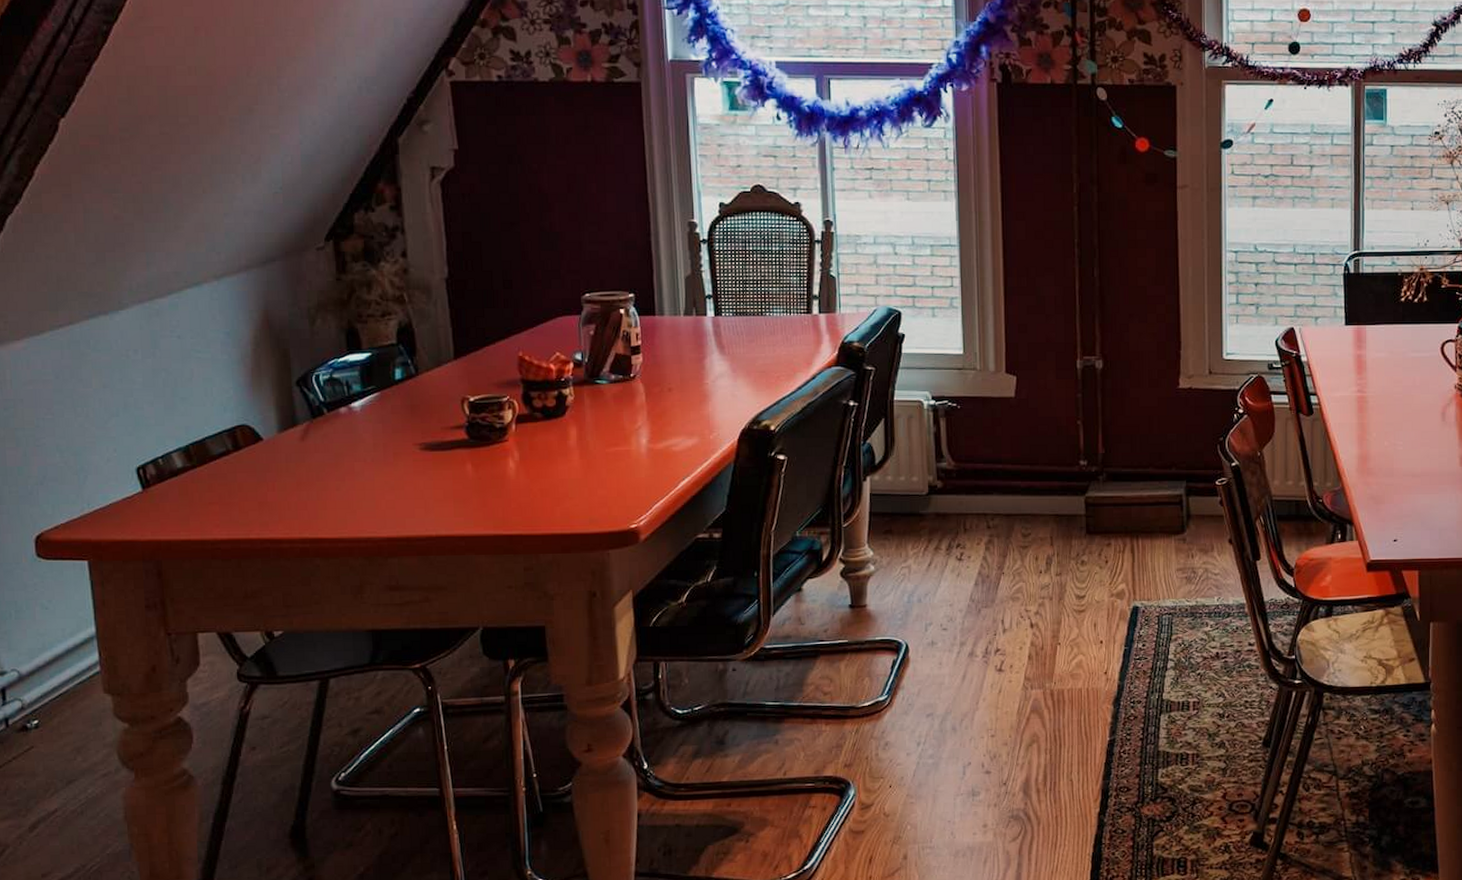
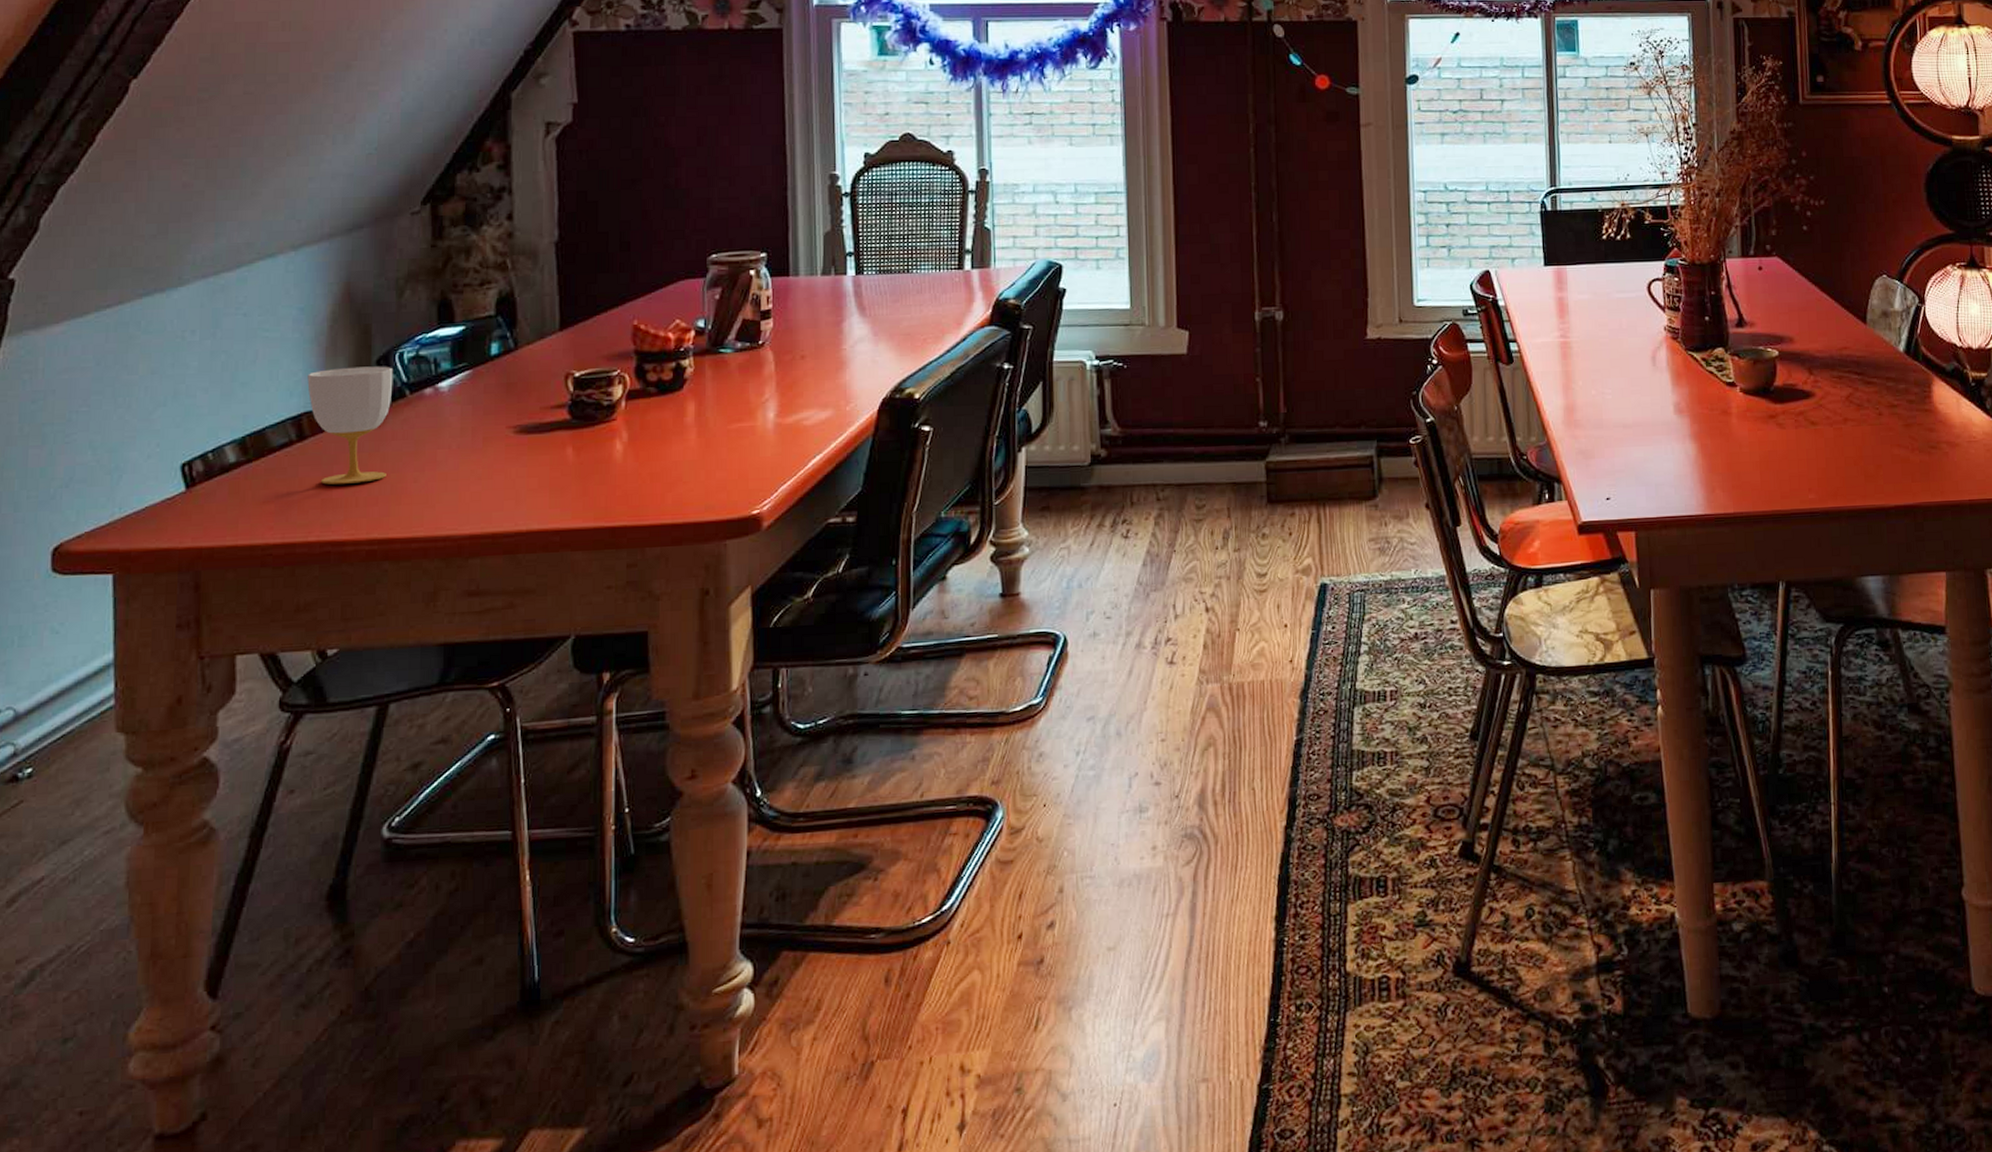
cup: none [238,386,312,490] -> present [307,366,394,485]

